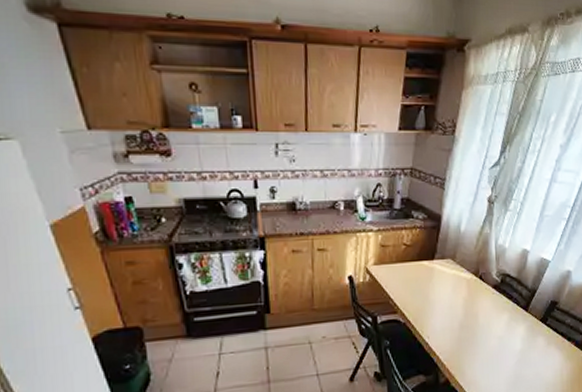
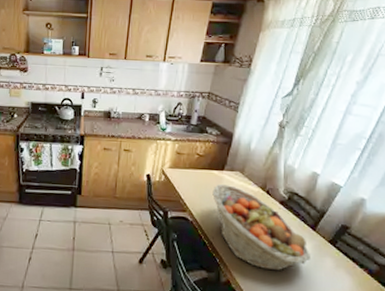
fruit basket: none [424,275,524,361] -> present [212,184,310,271]

